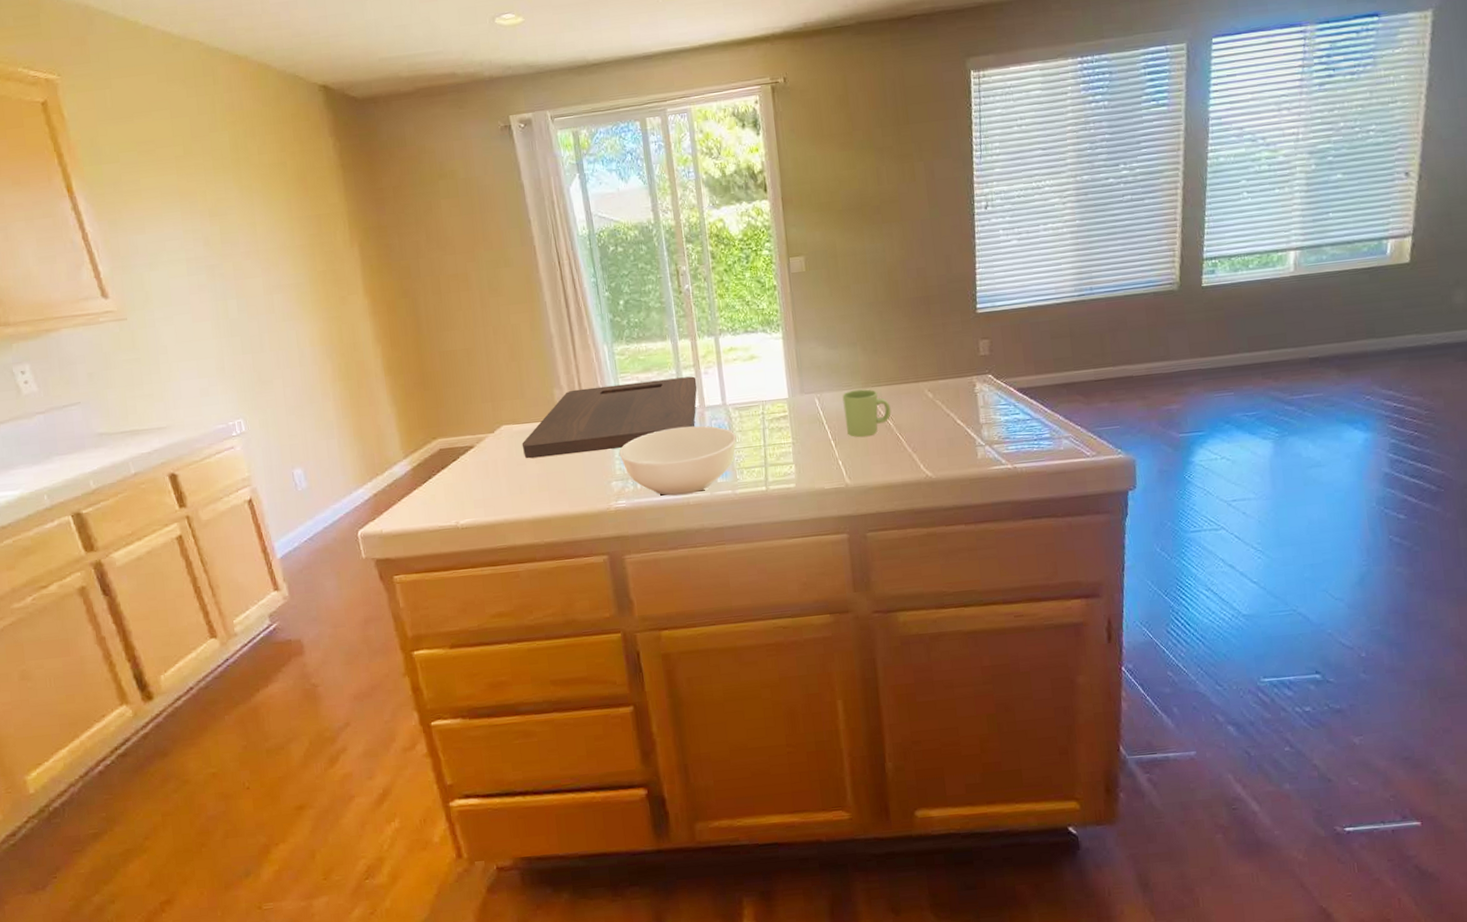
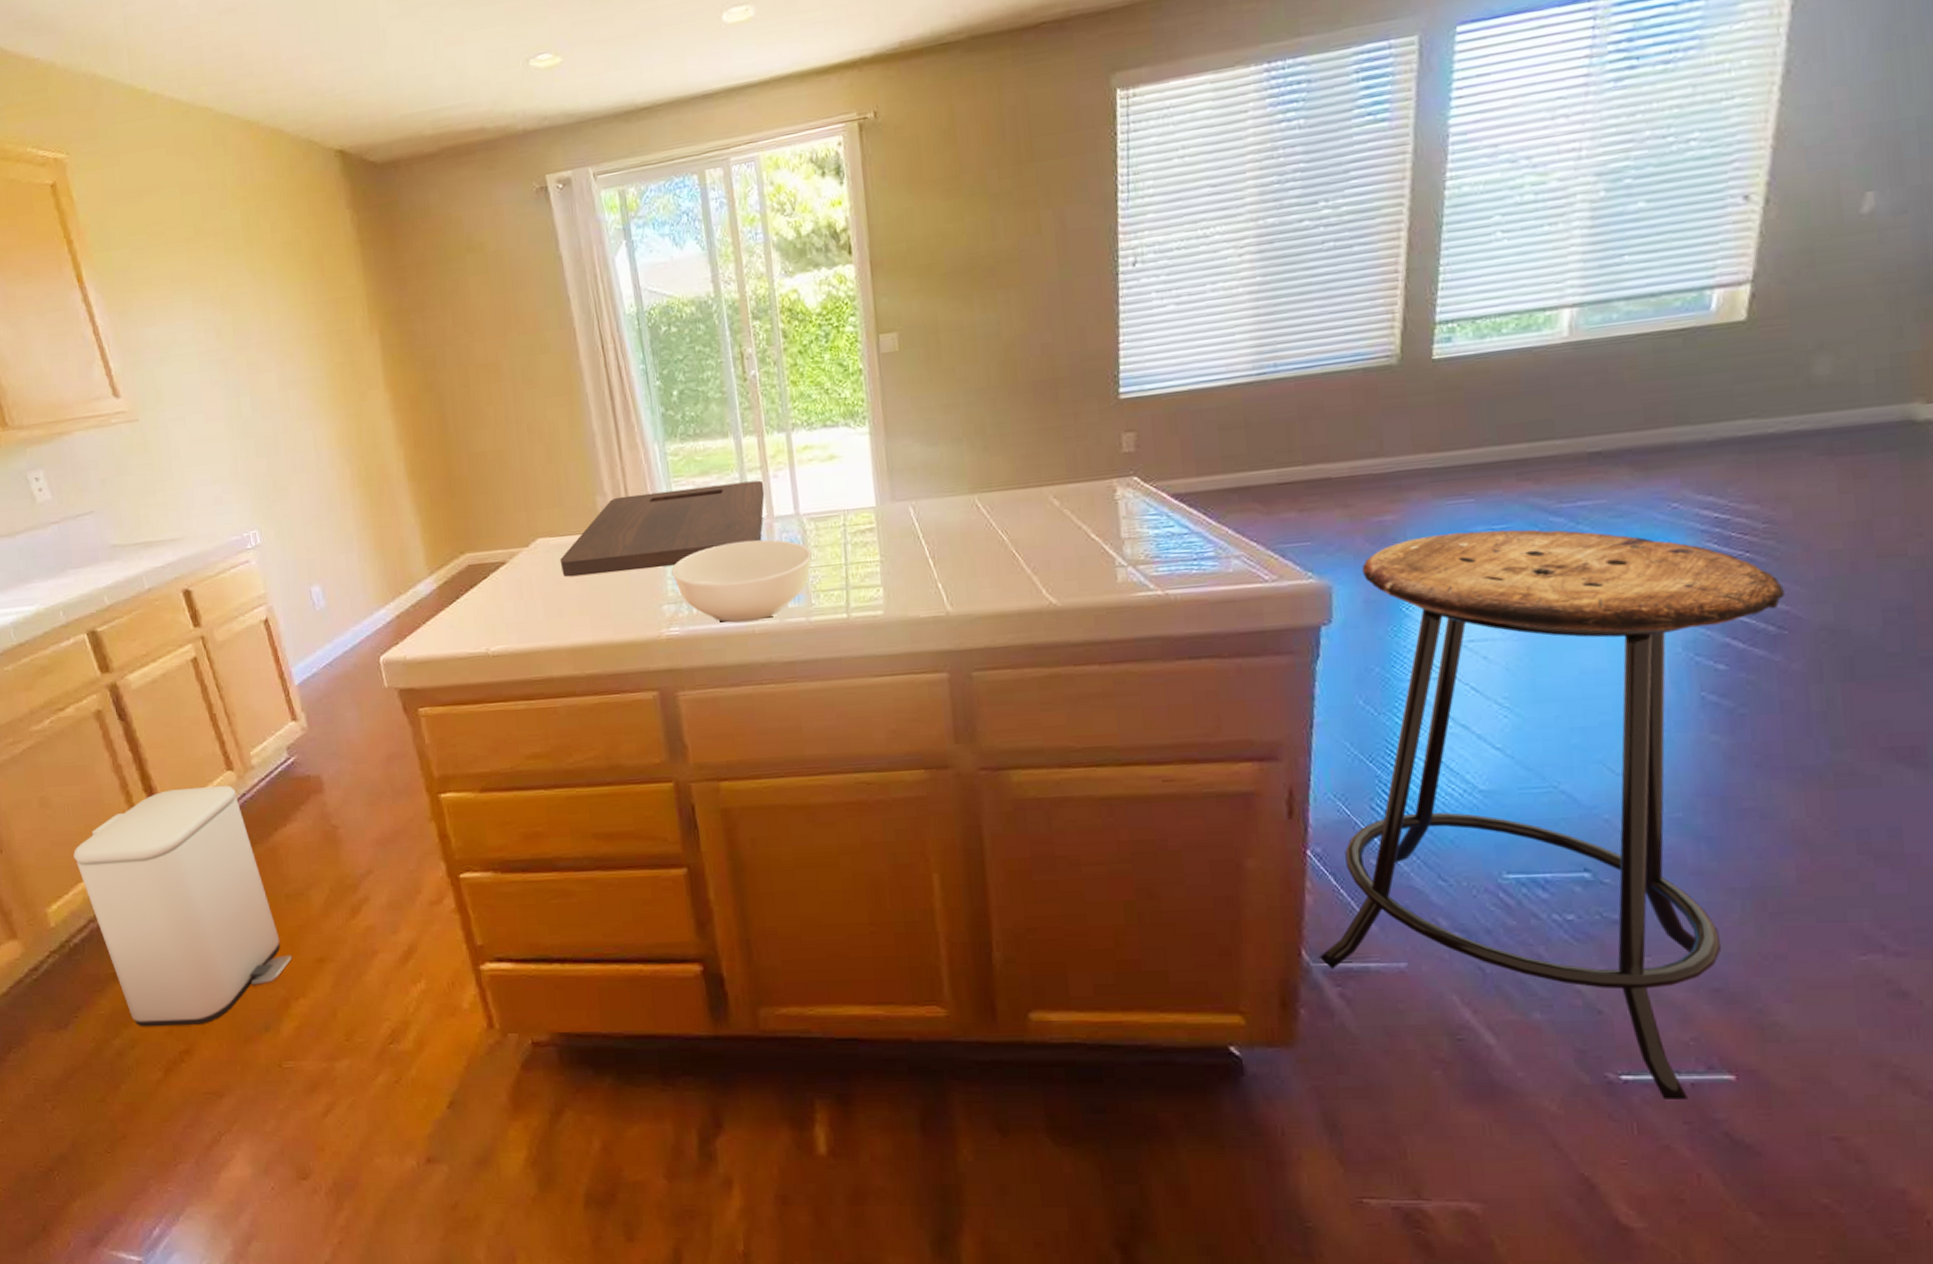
pedal bin: none [54,651,273,881] -> present [73,785,293,1026]
mug: present [842,389,891,438] -> none [943,495,1006,556]
bar stool: none [1133,415,1441,844] -> present [1320,529,1785,1099]

